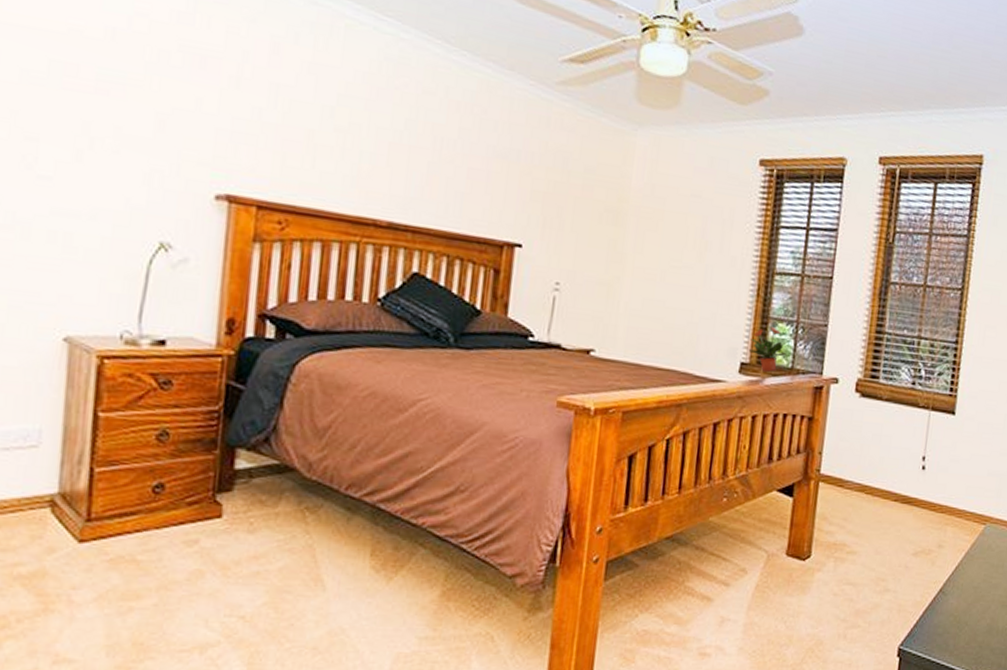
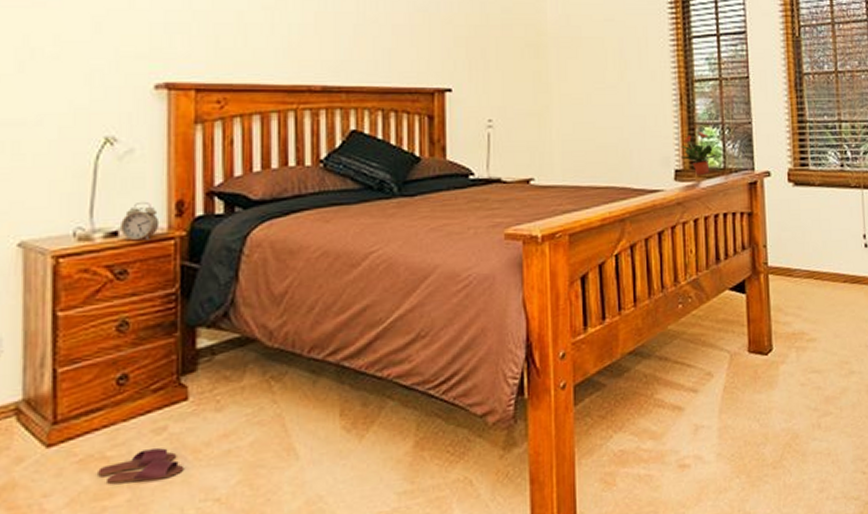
slippers: none [127,559,213,590] -> present [98,448,184,484]
alarm clock: none [167,313,209,354] -> present [119,201,160,241]

